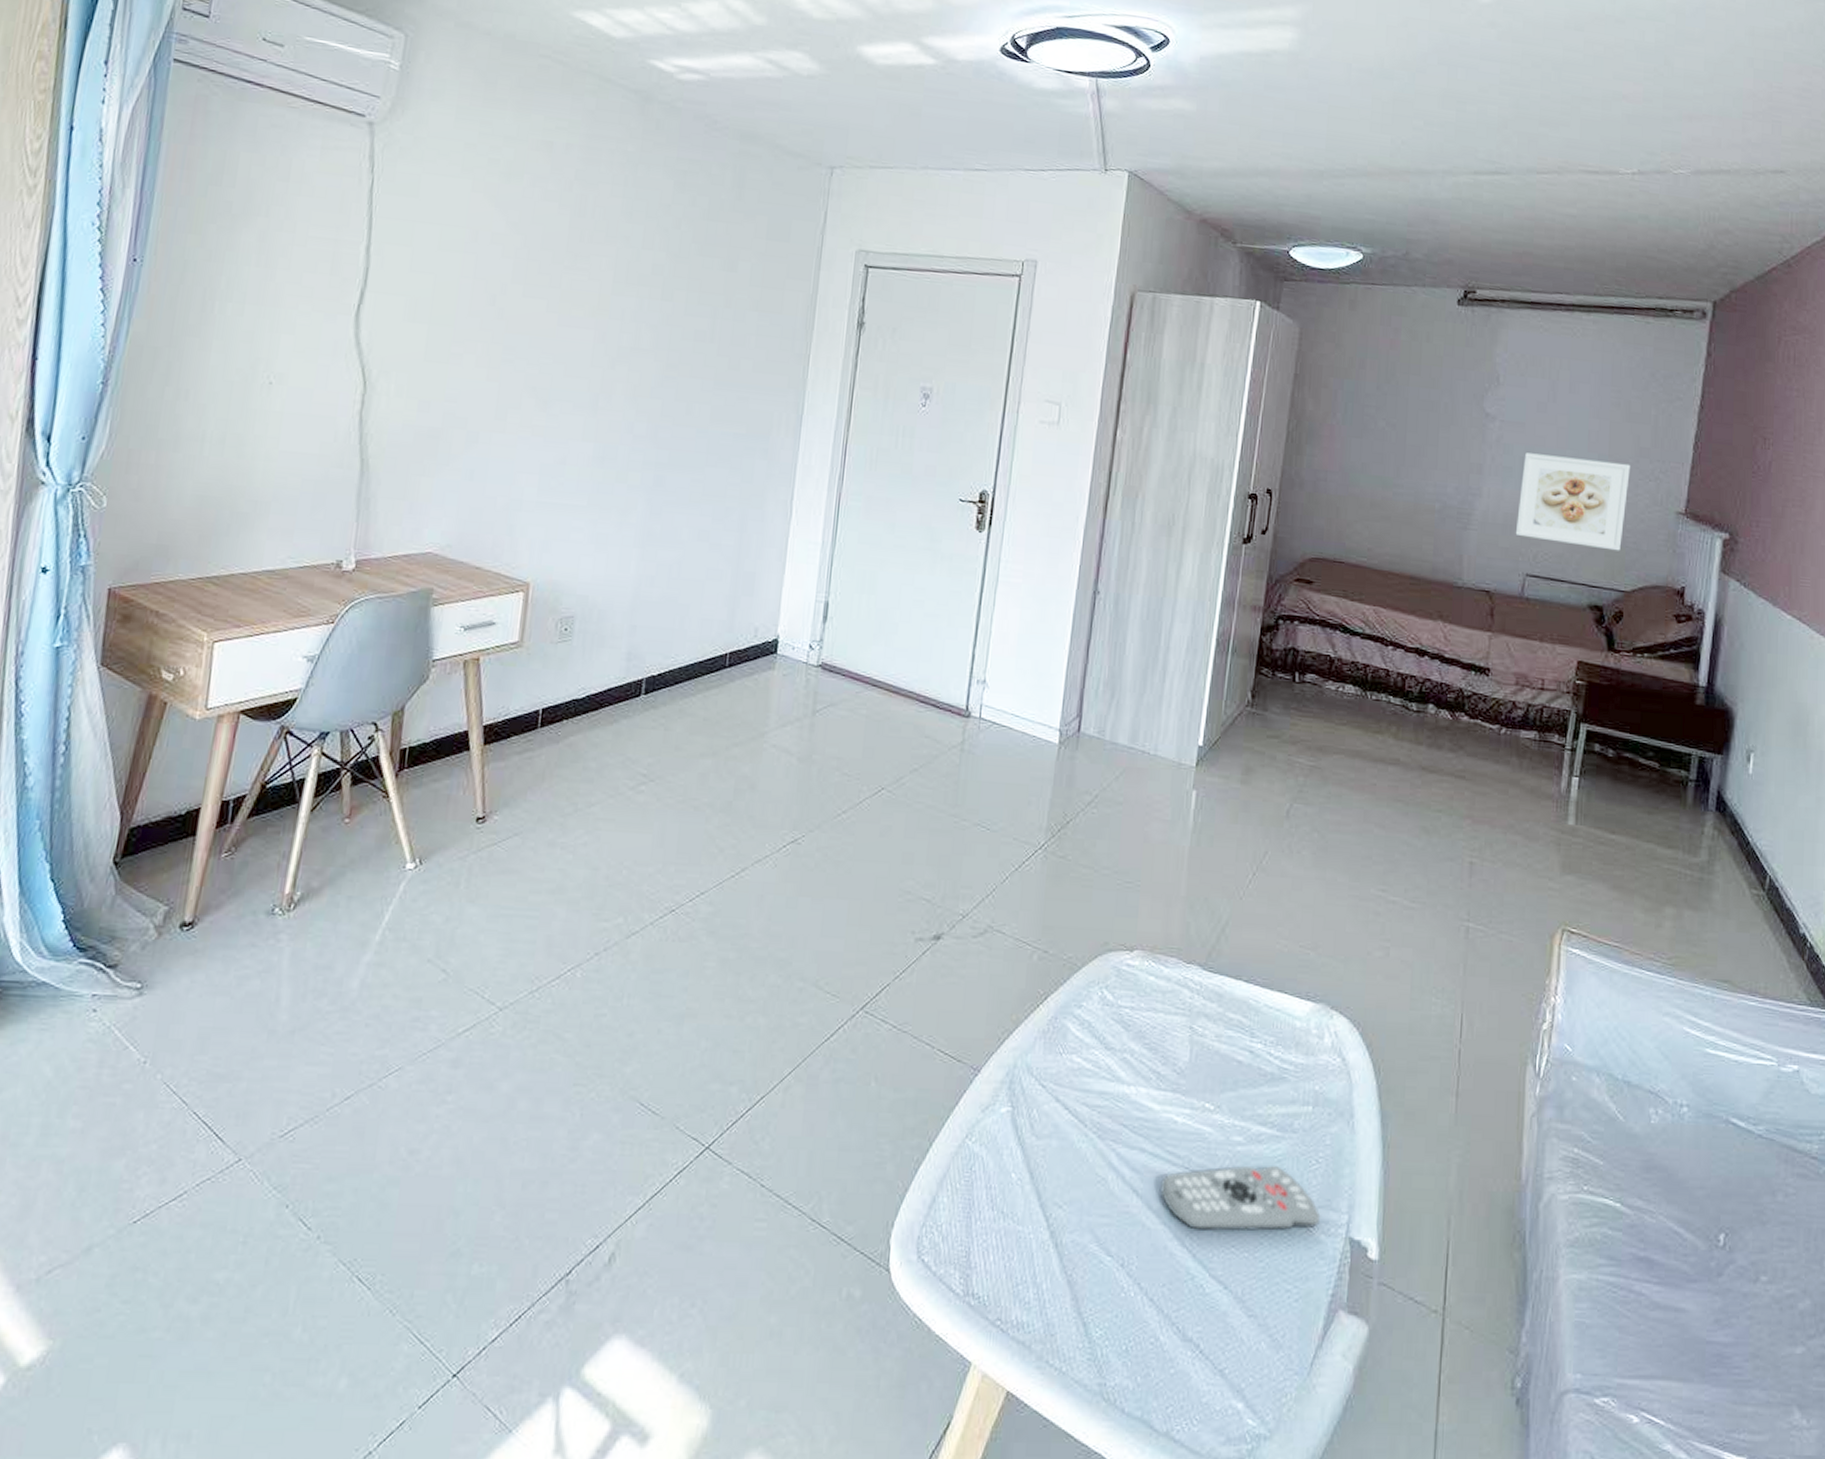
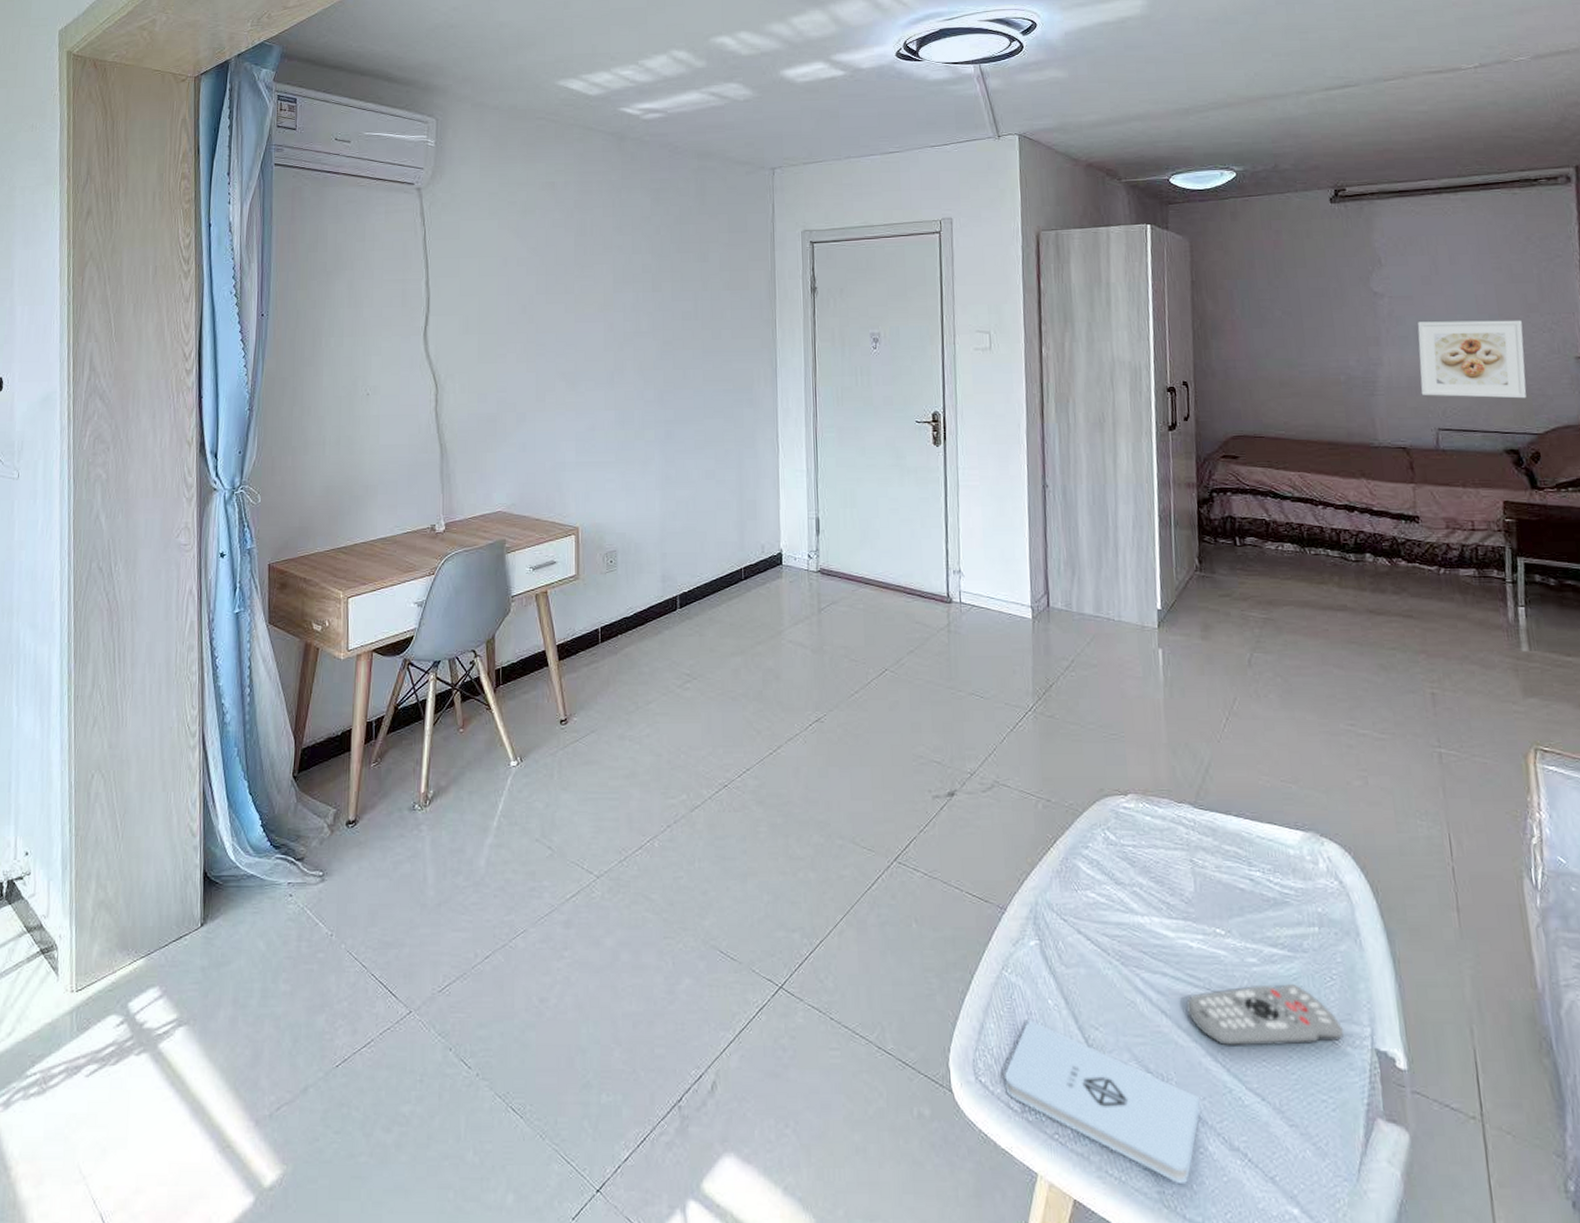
notepad: none [949,1194,1159,1375] -> present [1004,1020,1200,1183]

